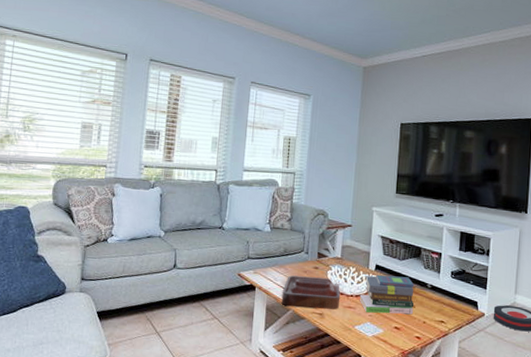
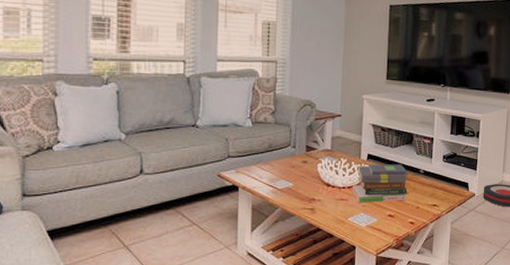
decorative tray: present [281,275,341,310] -> none [268,172,332,205]

